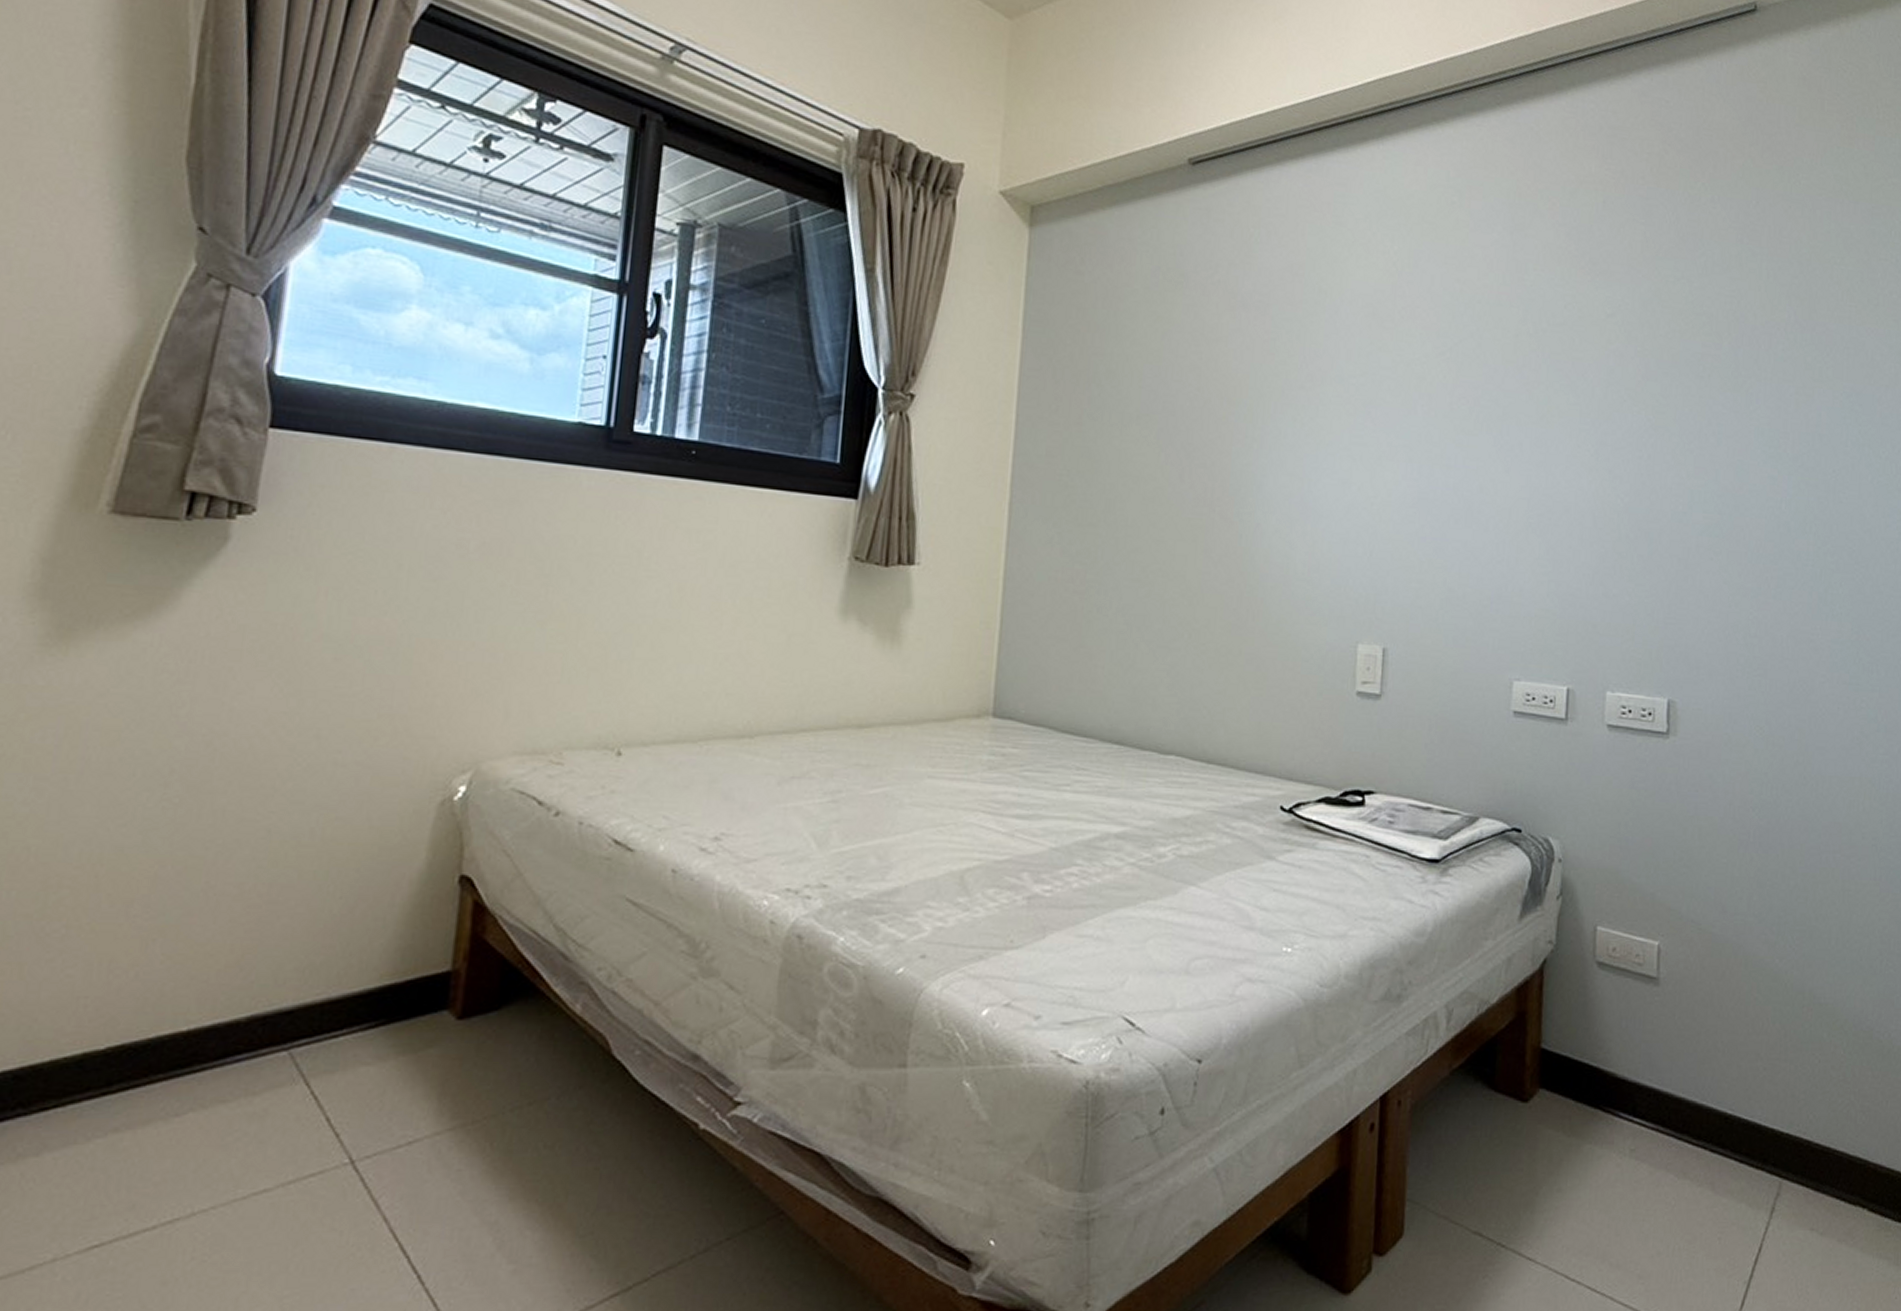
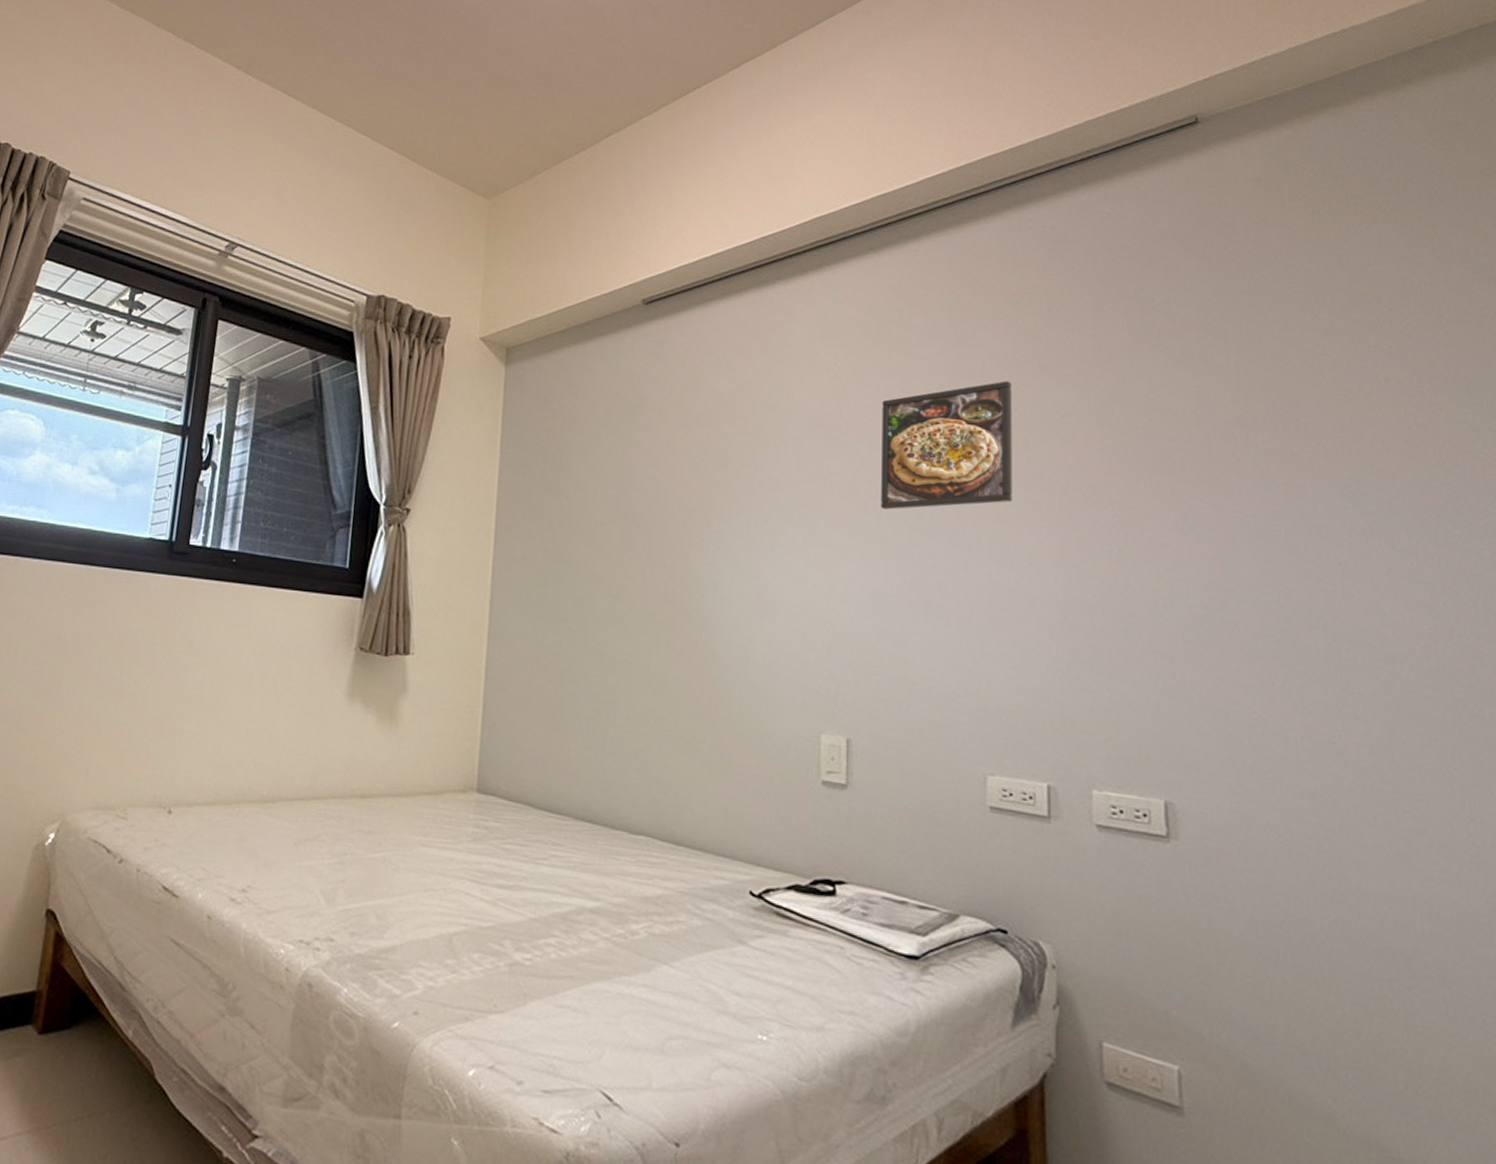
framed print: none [1429,275,1563,409] -> present [881,381,1013,510]

